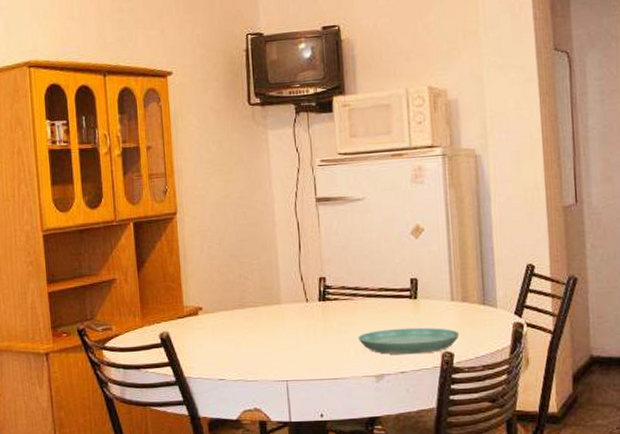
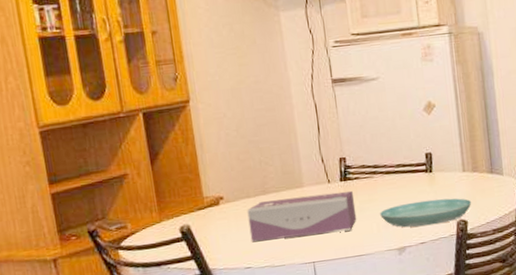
tissue box: none [224,311,334,355] -> present [247,190,357,242]

